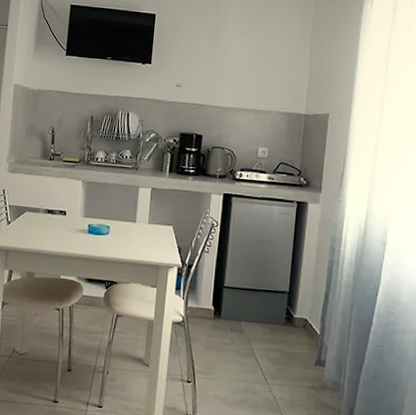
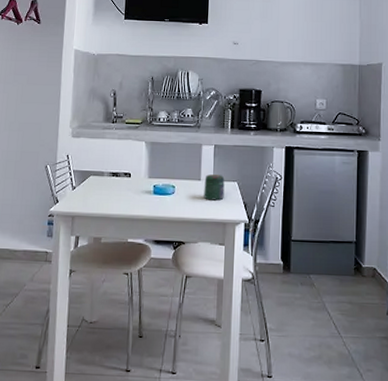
jar: none [138,217,160,244] -> present [204,174,225,201]

